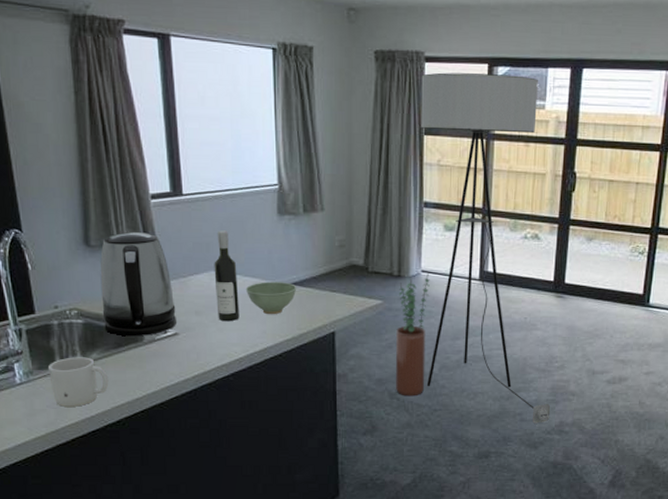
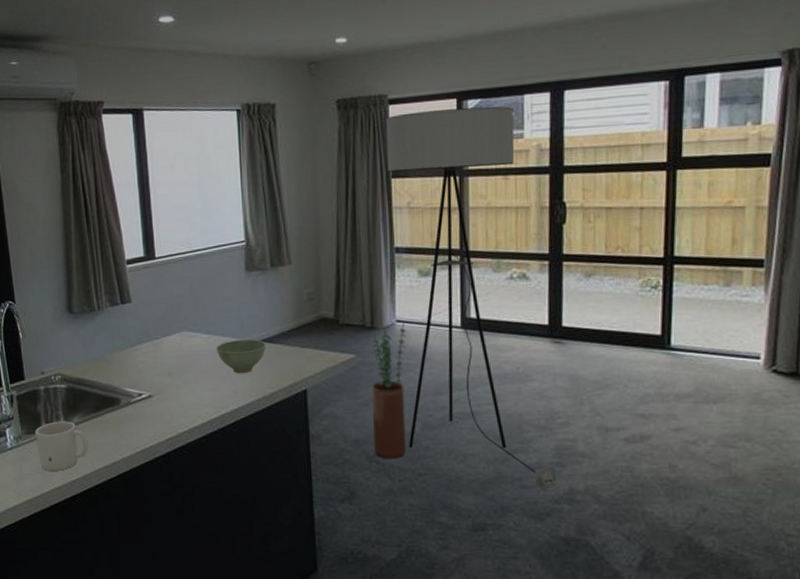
kettle: present [100,232,178,337] -> none [81,297,151,400]
bottle: present [214,230,240,322] -> none [185,290,211,382]

